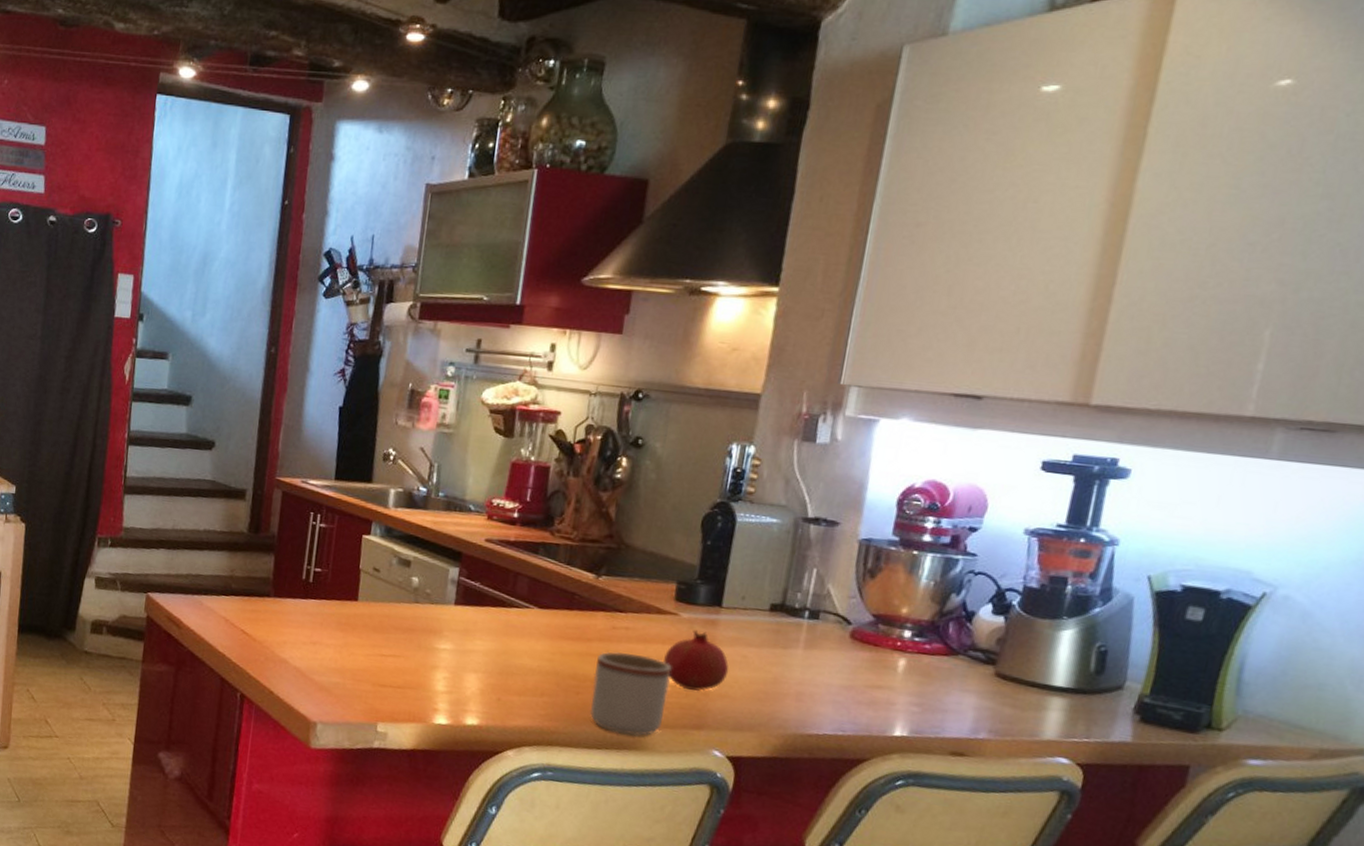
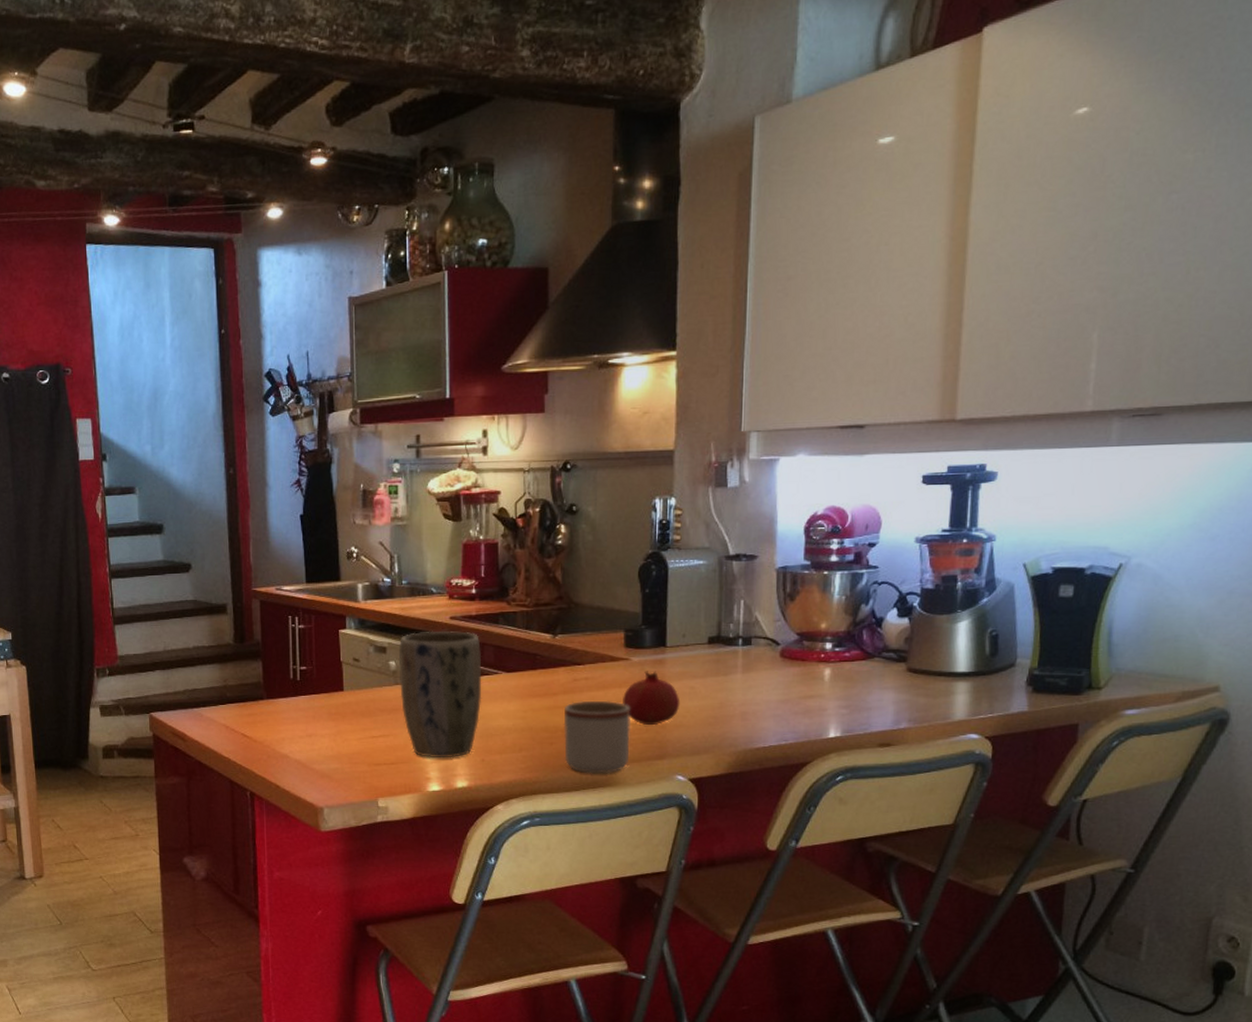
plant pot: none [418,549,515,692] -> present [399,630,482,759]

